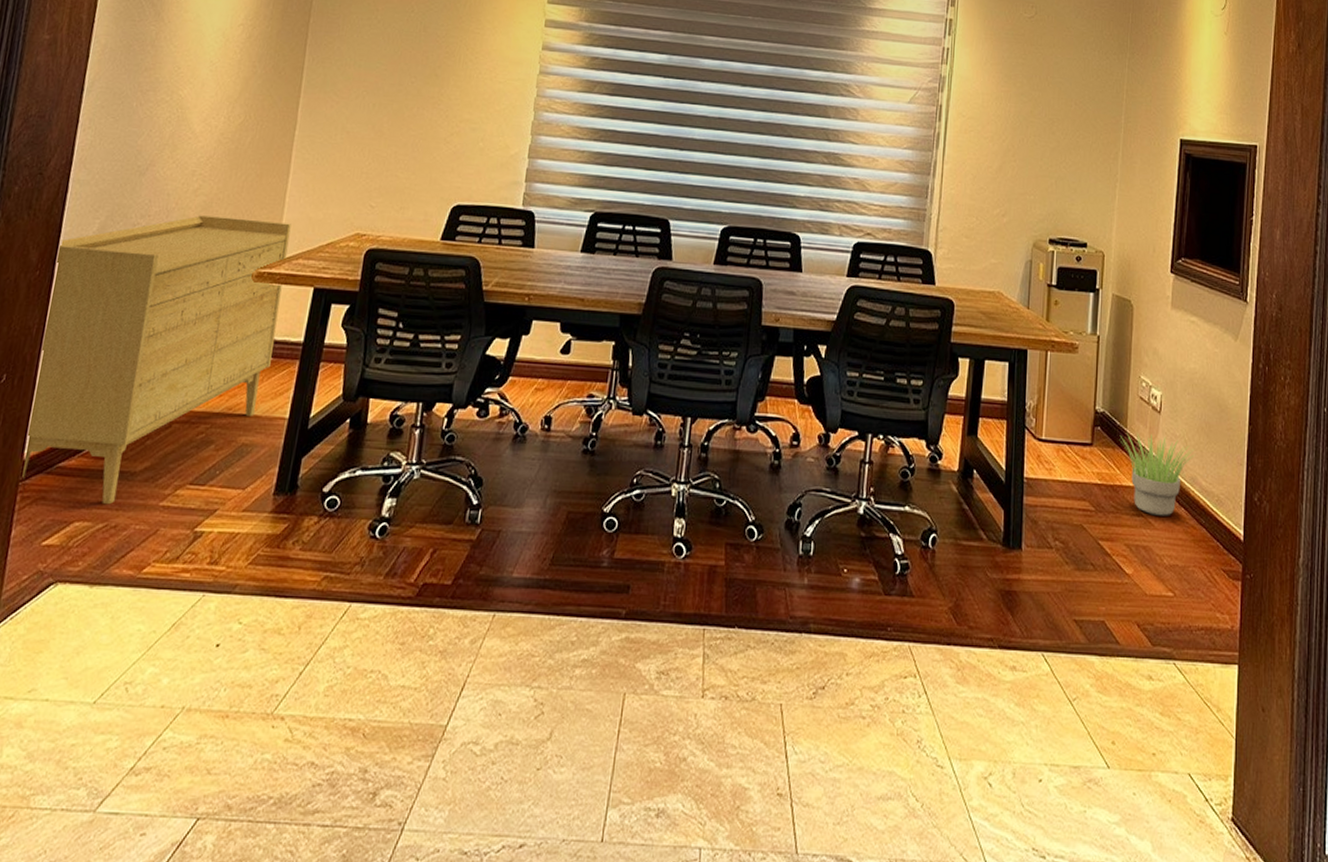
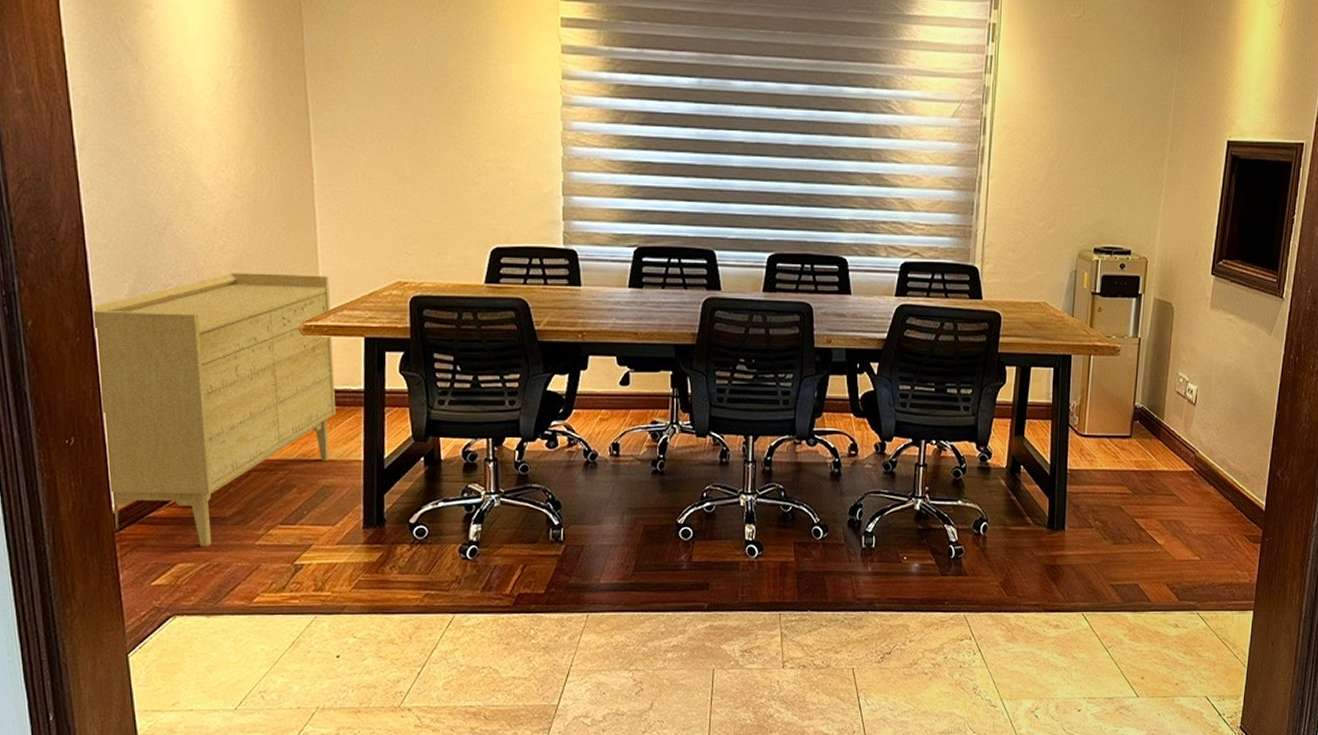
potted plant: present [1119,432,1196,516] -> none [1156,423,1227,494]

